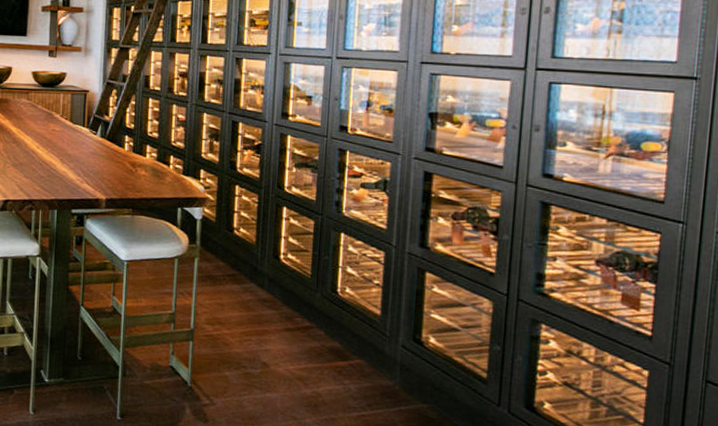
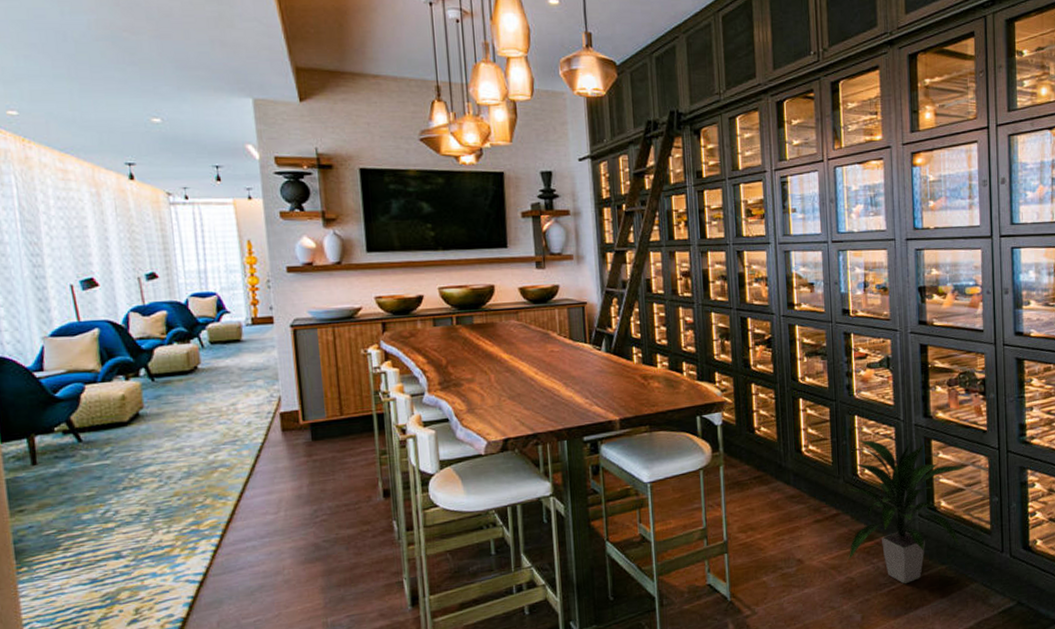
indoor plant: none [317,257,464,414] -> present [847,438,966,584]

